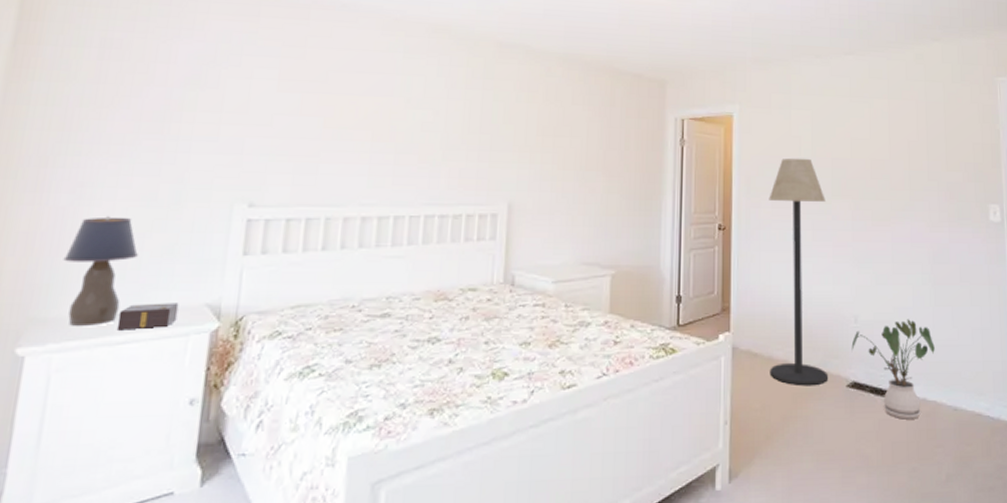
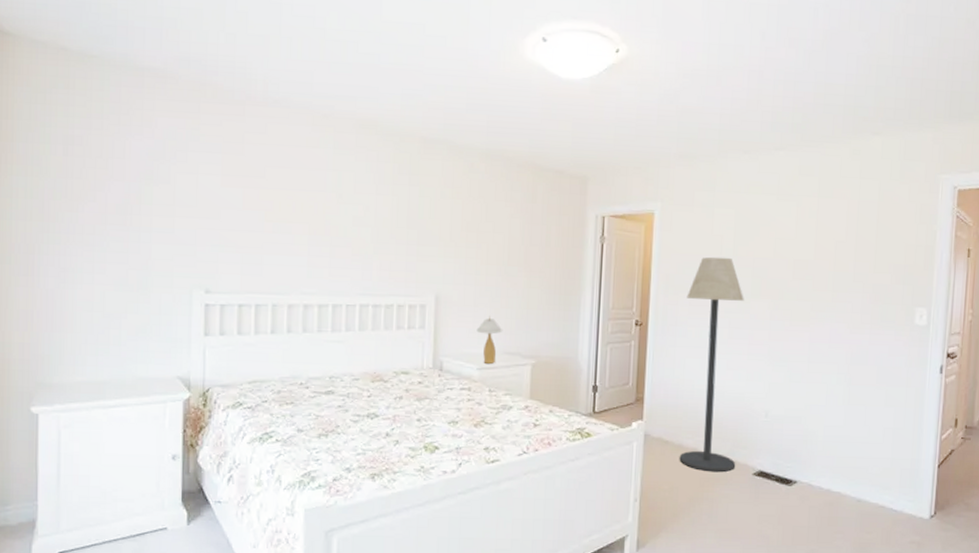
table lamp: present [63,215,139,327] -> none [58,297,119,392]
jewelry box: present [116,303,179,330] -> none [107,374,155,397]
table lamp: none [552,224,581,276] -> present [476,316,503,364]
house plant: present [851,319,935,420] -> none [760,416,844,507]

